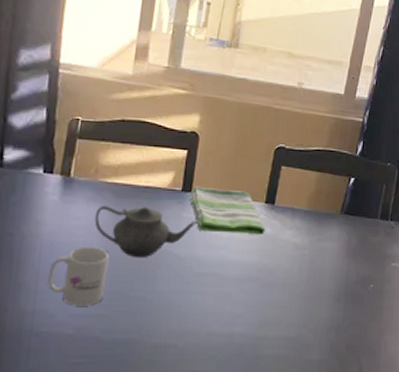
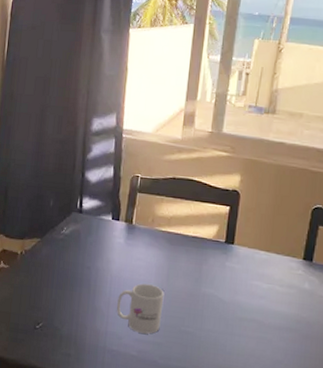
teapot: present [94,205,197,258] -> none [152,250,239,299]
dish towel: present [189,186,266,235] -> none [232,239,304,290]

